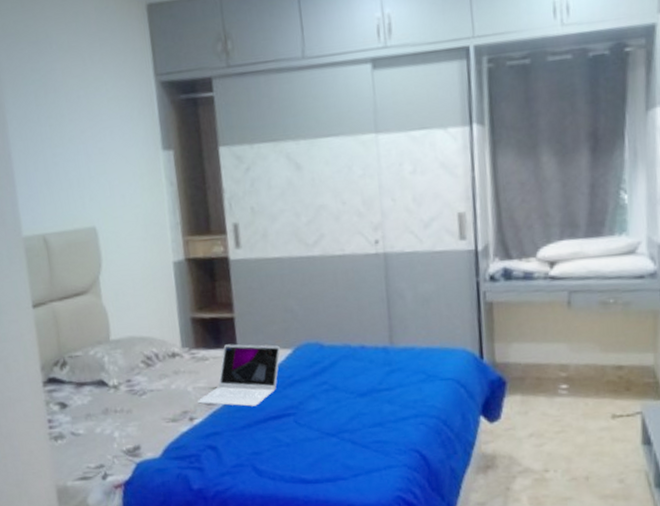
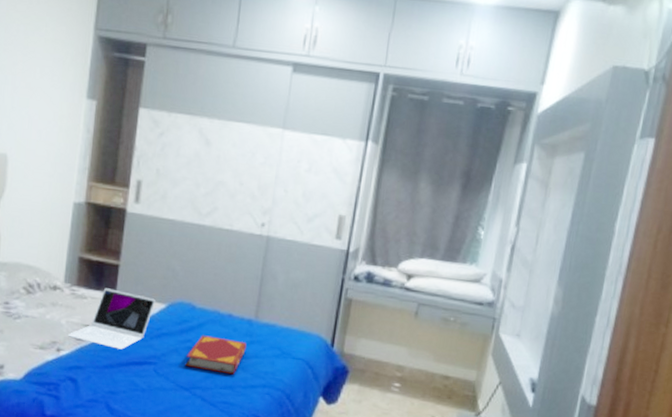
hardback book: none [325,372,388,411] -> present [185,335,247,375]

